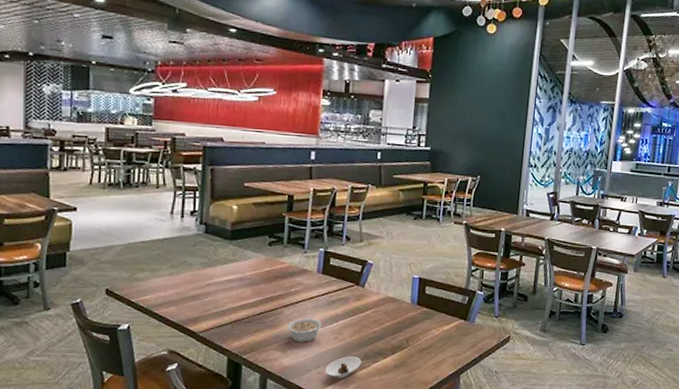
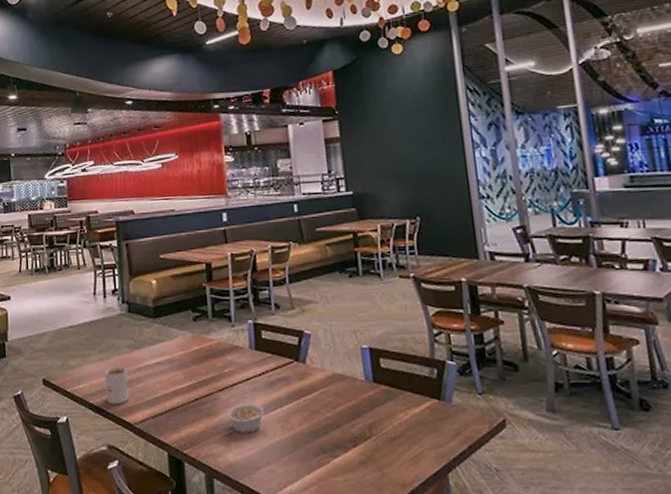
mug: none [172,281,198,315] -> present [104,366,130,404]
saucer: present [325,357,361,378] -> none [276,450,318,478]

